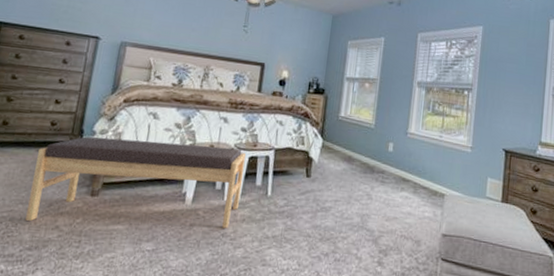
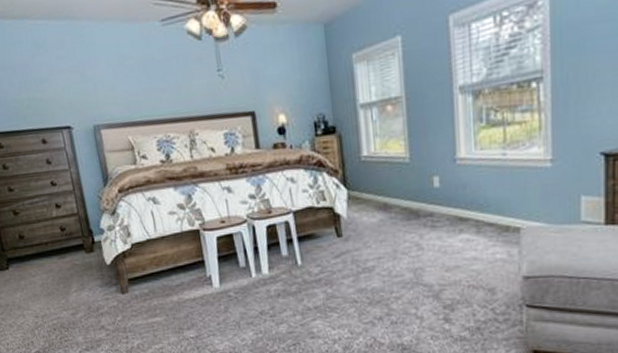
bench: present [25,136,246,228] -> none [60,219,269,325]

